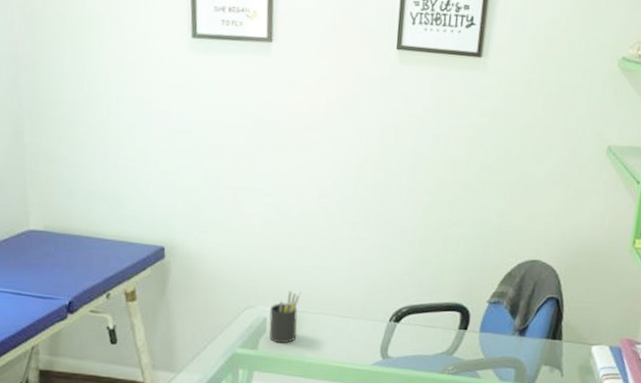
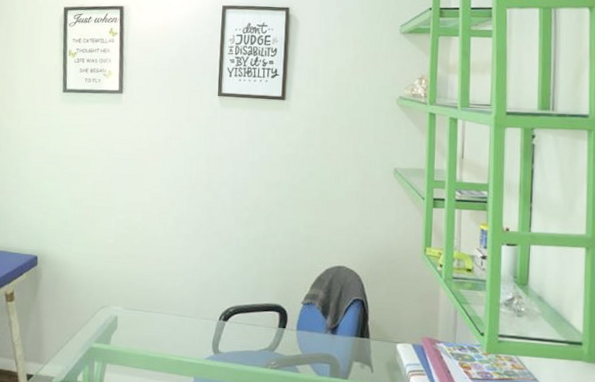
pen holder: present [269,290,302,344] -> none [119,292,146,339]

